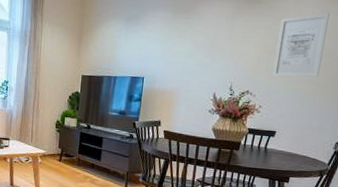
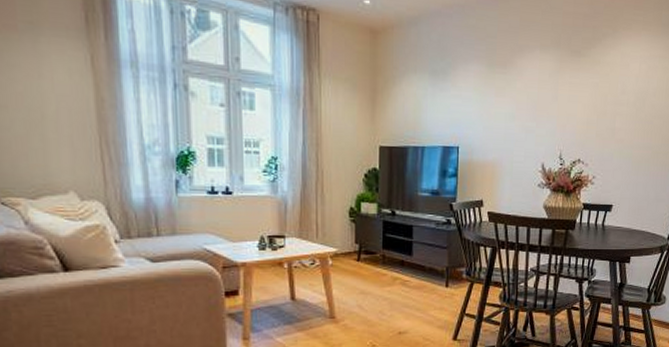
wall art: present [272,12,330,78] -> none [604,68,657,143]

